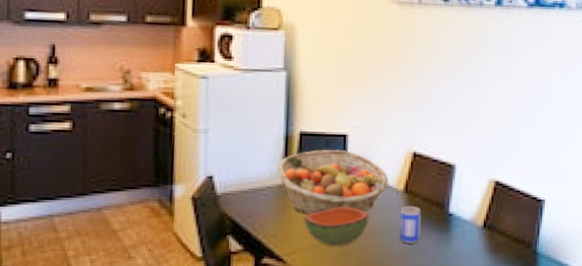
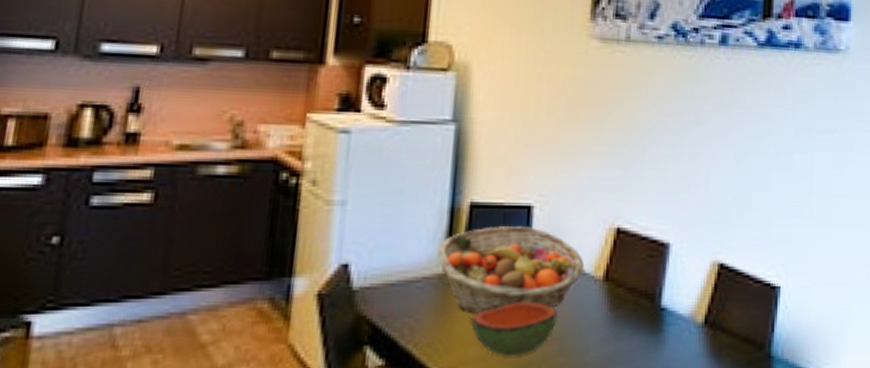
beer can: present [399,206,421,243] -> none [596,298,626,349]

